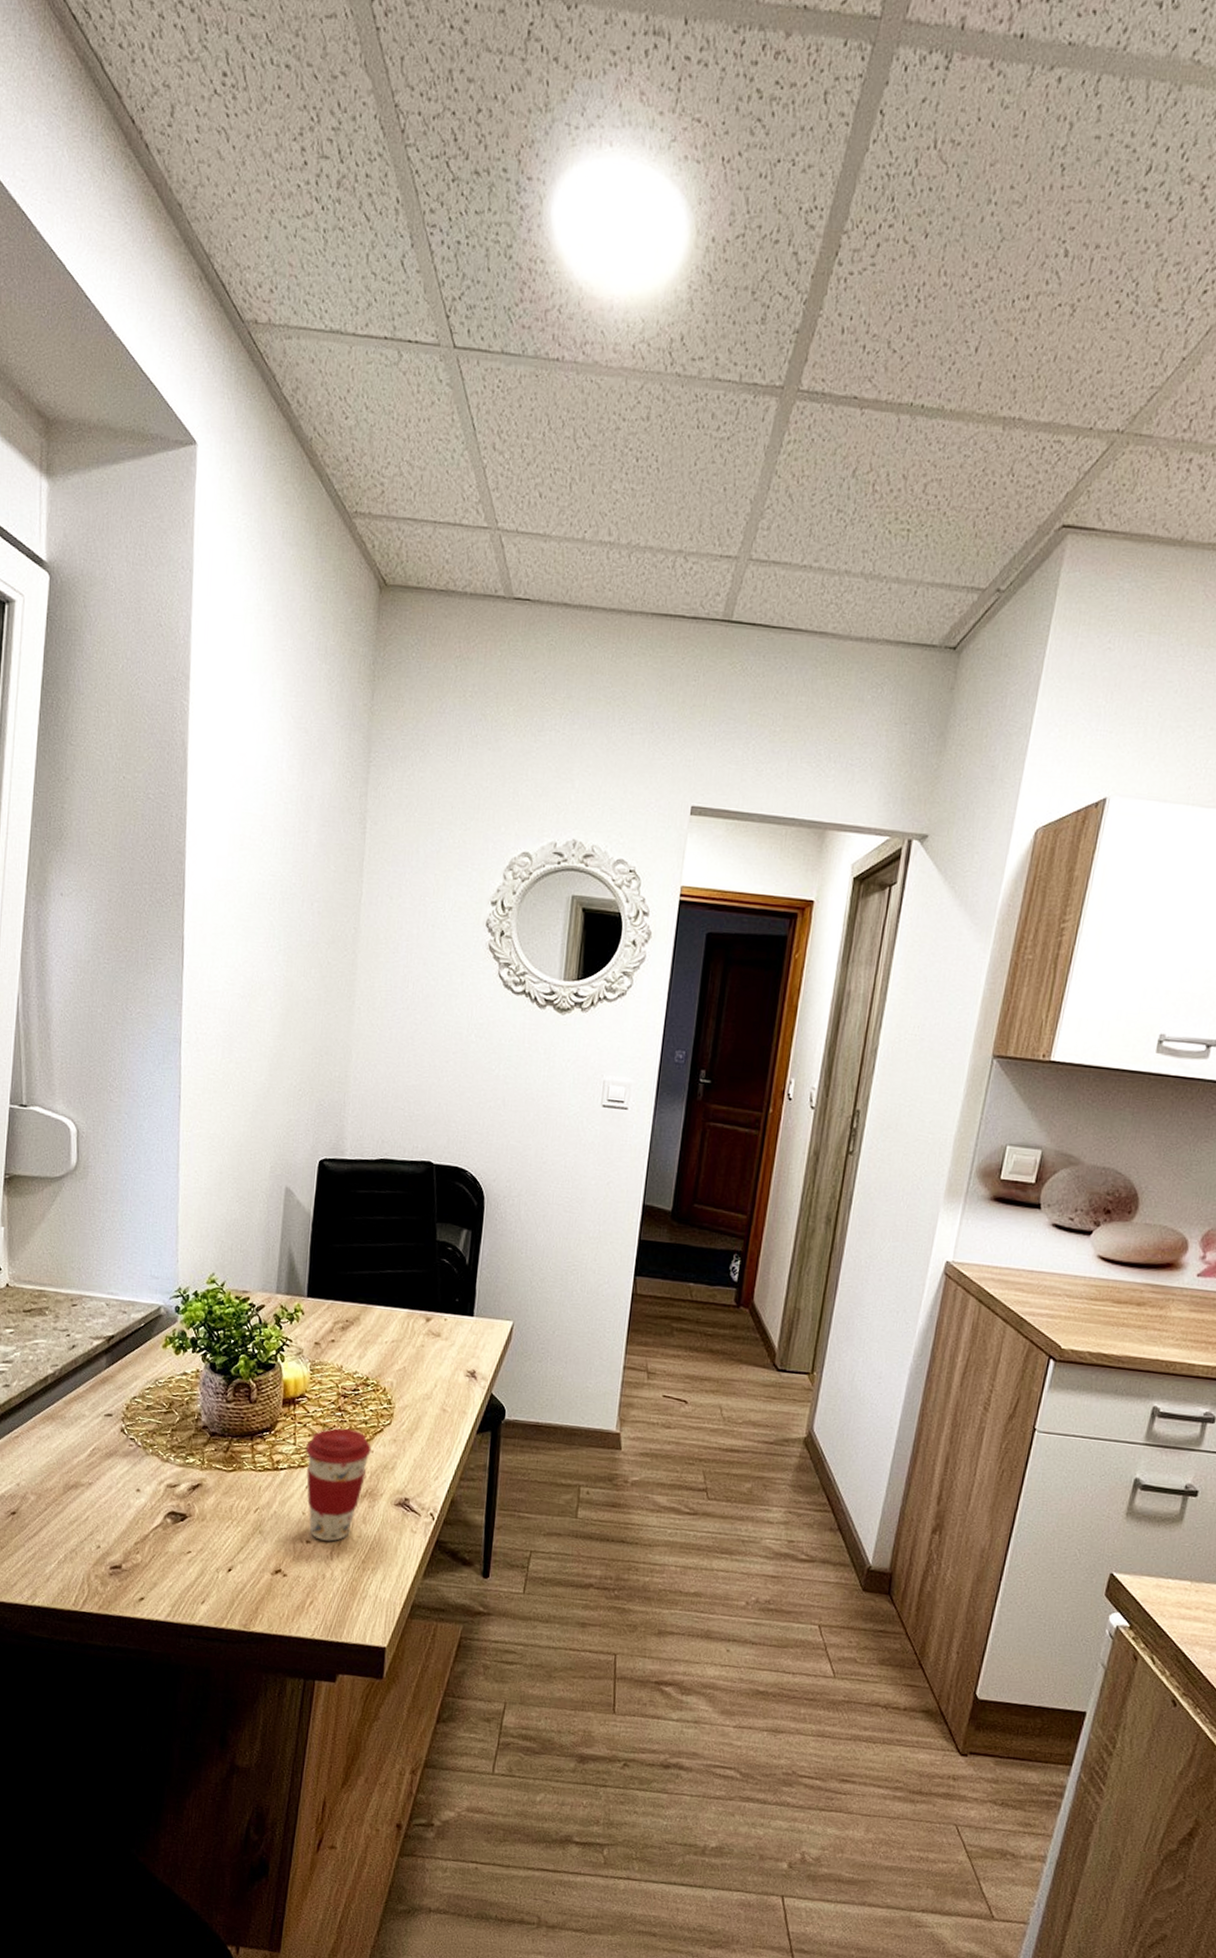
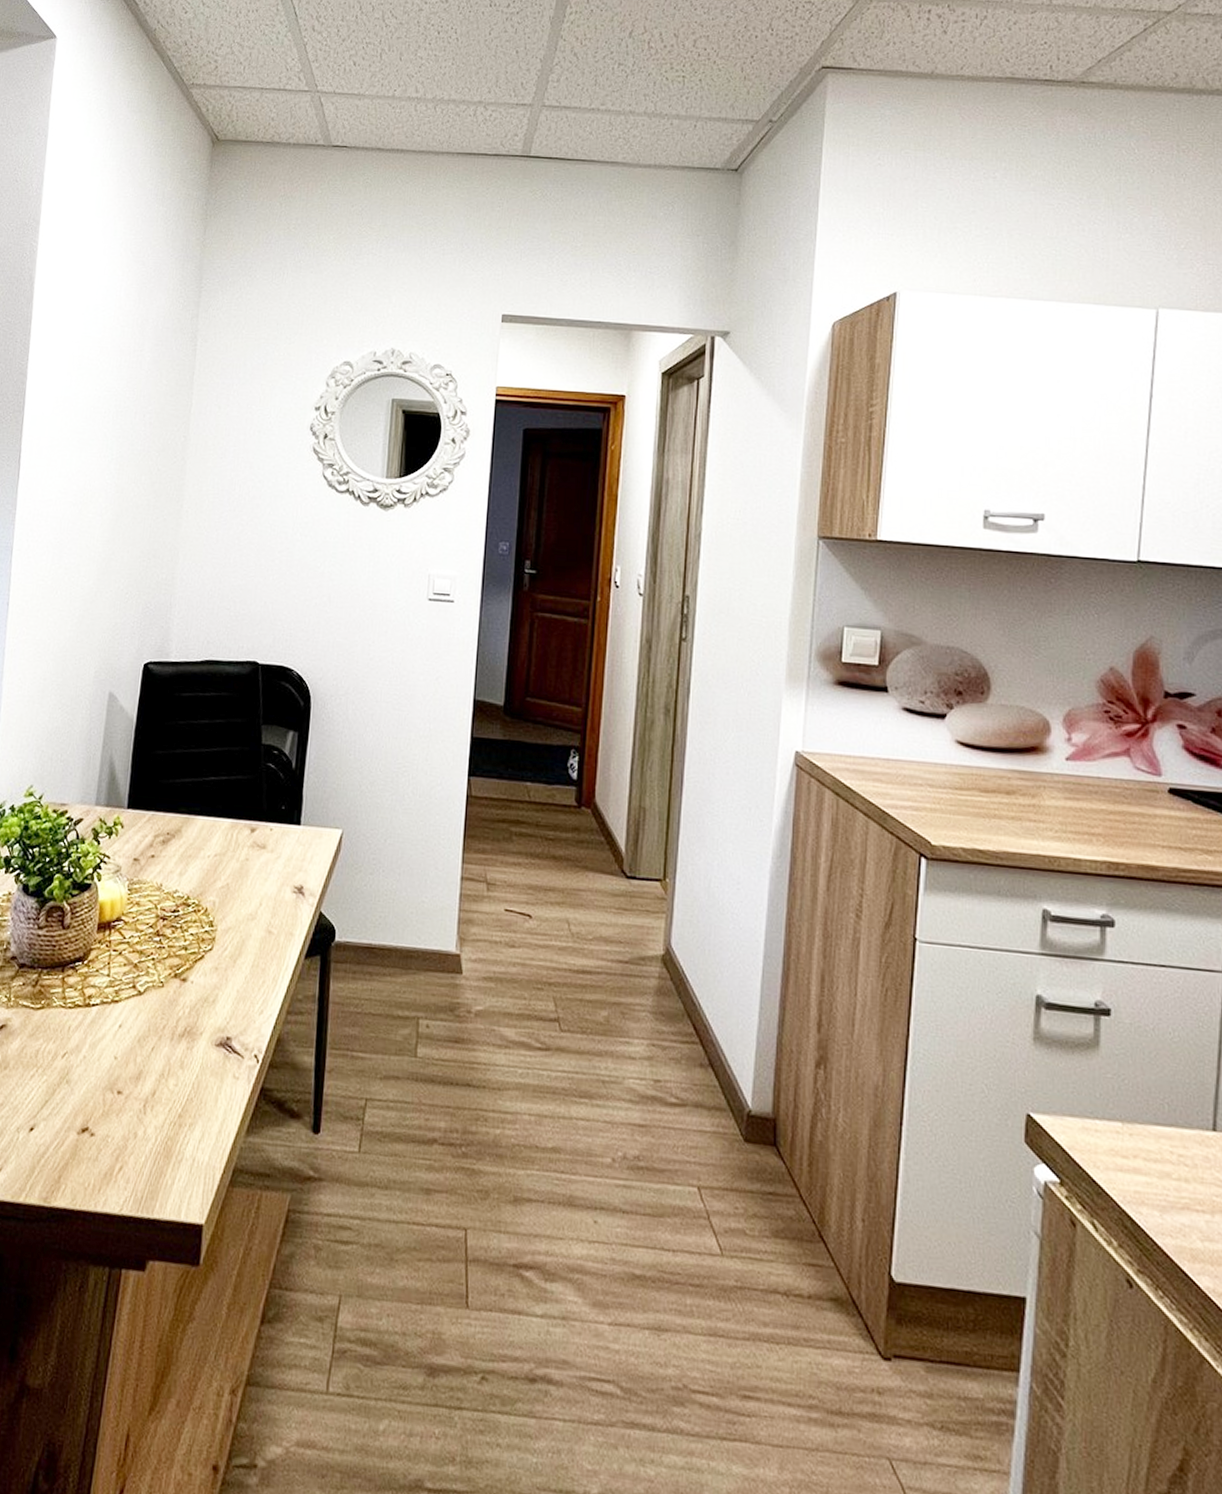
coffee cup: present [306,1427,371,1542] -> none [120,954,191,1092]

